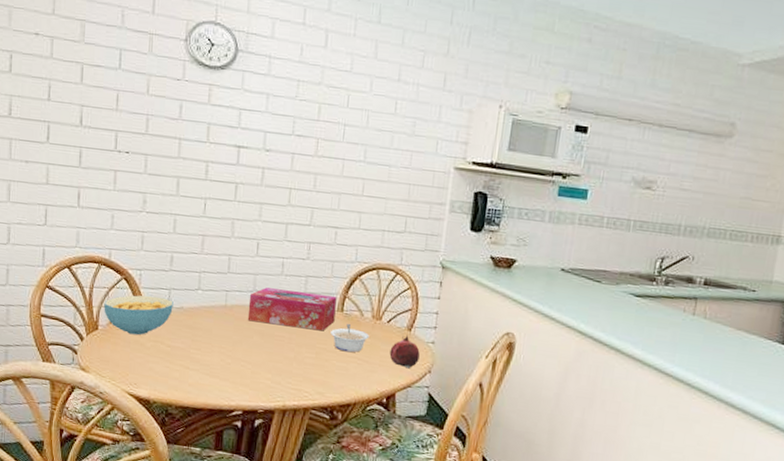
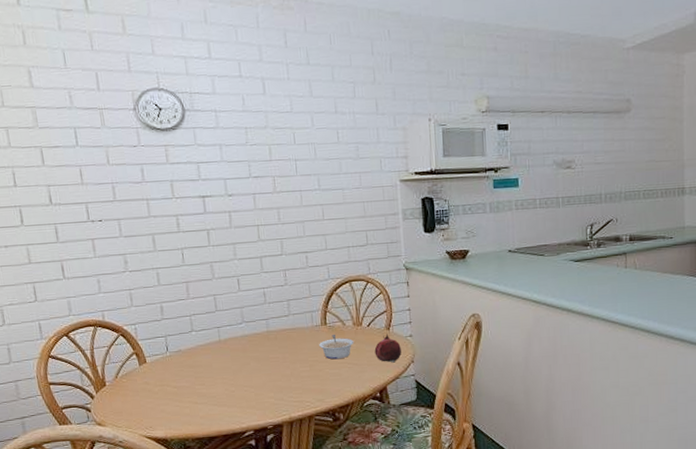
cereal bowl: present [104,295,173,335] -> none [106,345,172,384]
tissue box: present [247,287,337,332] -> none [239,313,321,350]

